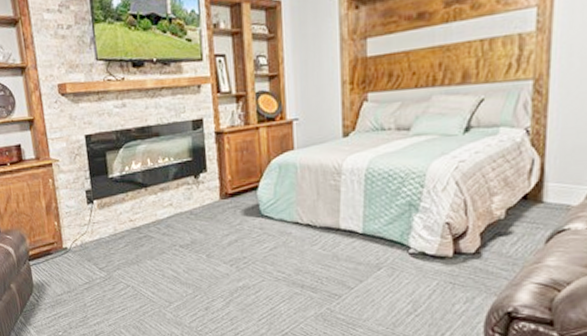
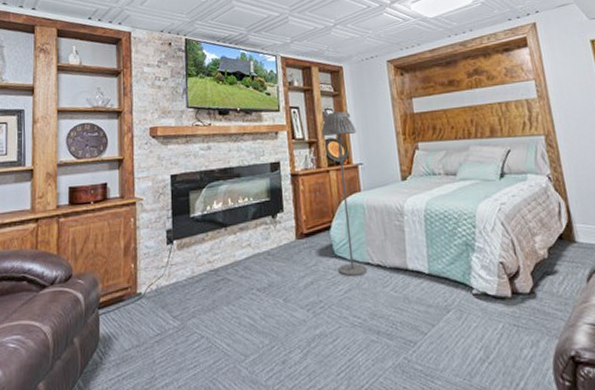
floor lamp: none [251,58,296,236] -> present [321,111,368,277]

